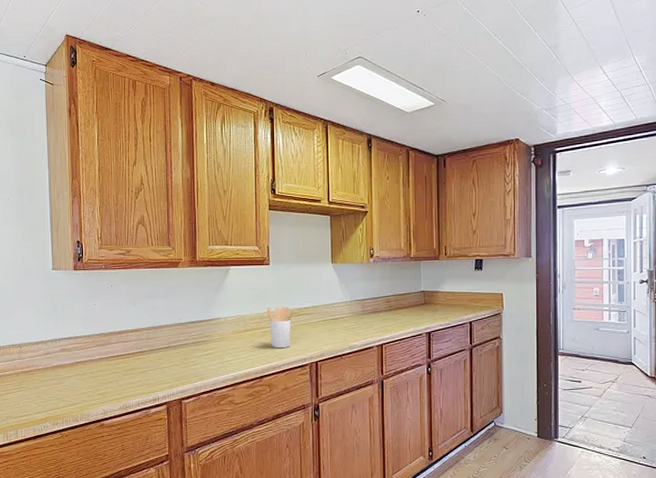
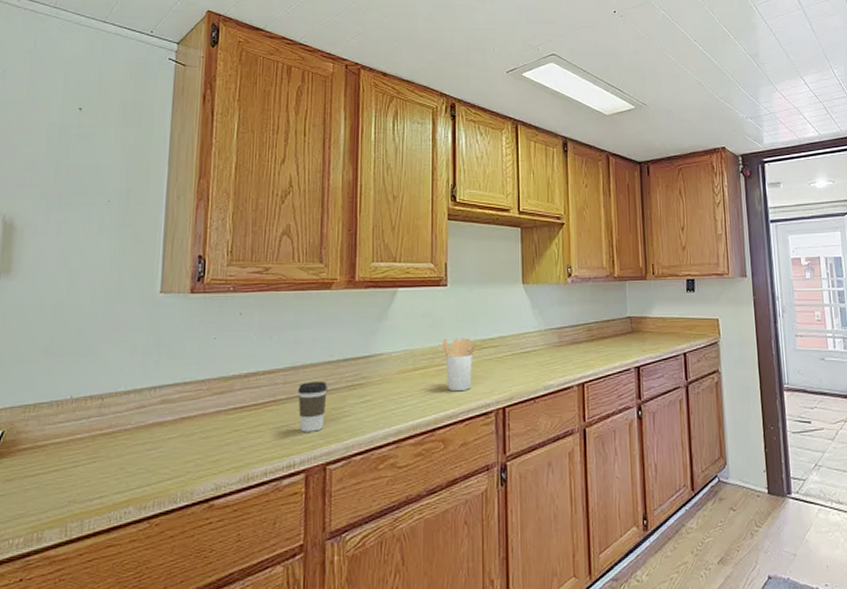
coffee cup: none [157,339,180,375] -> present [298,382,327,432]

